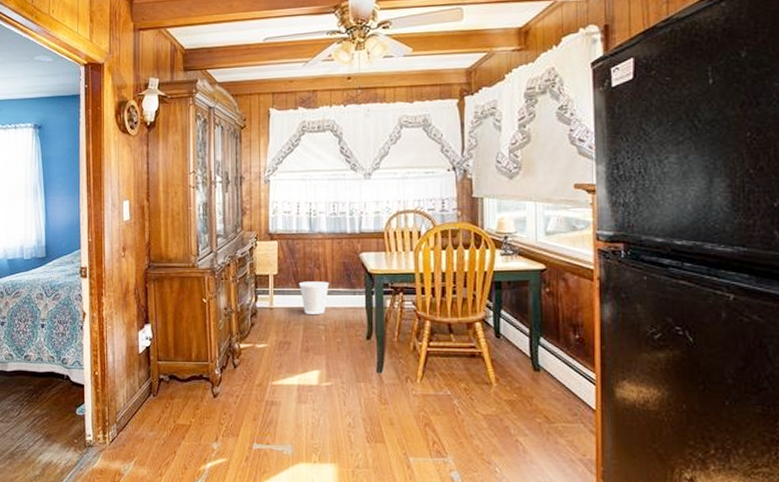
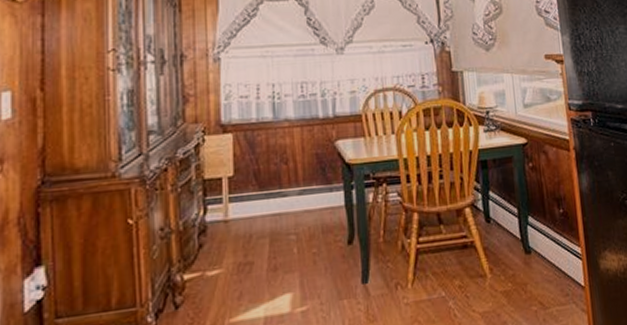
wastebasket: present [298,281,329,314] -> none [261,178,300,223]

